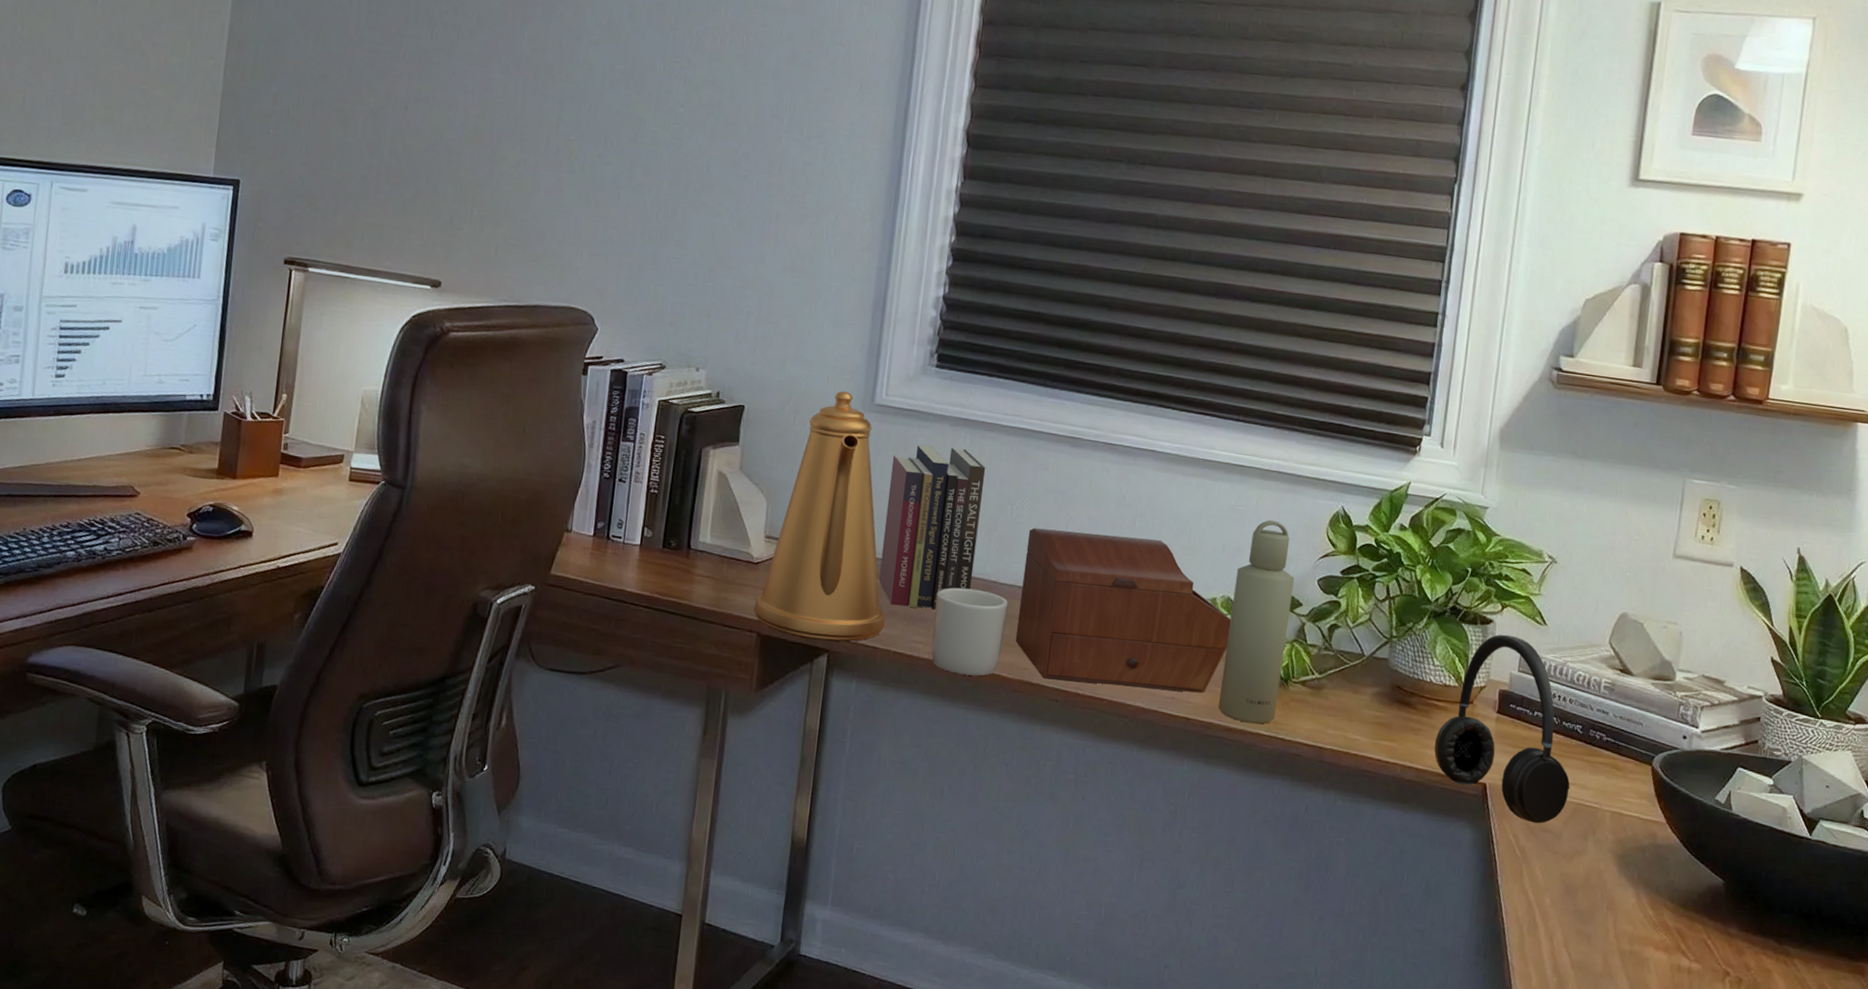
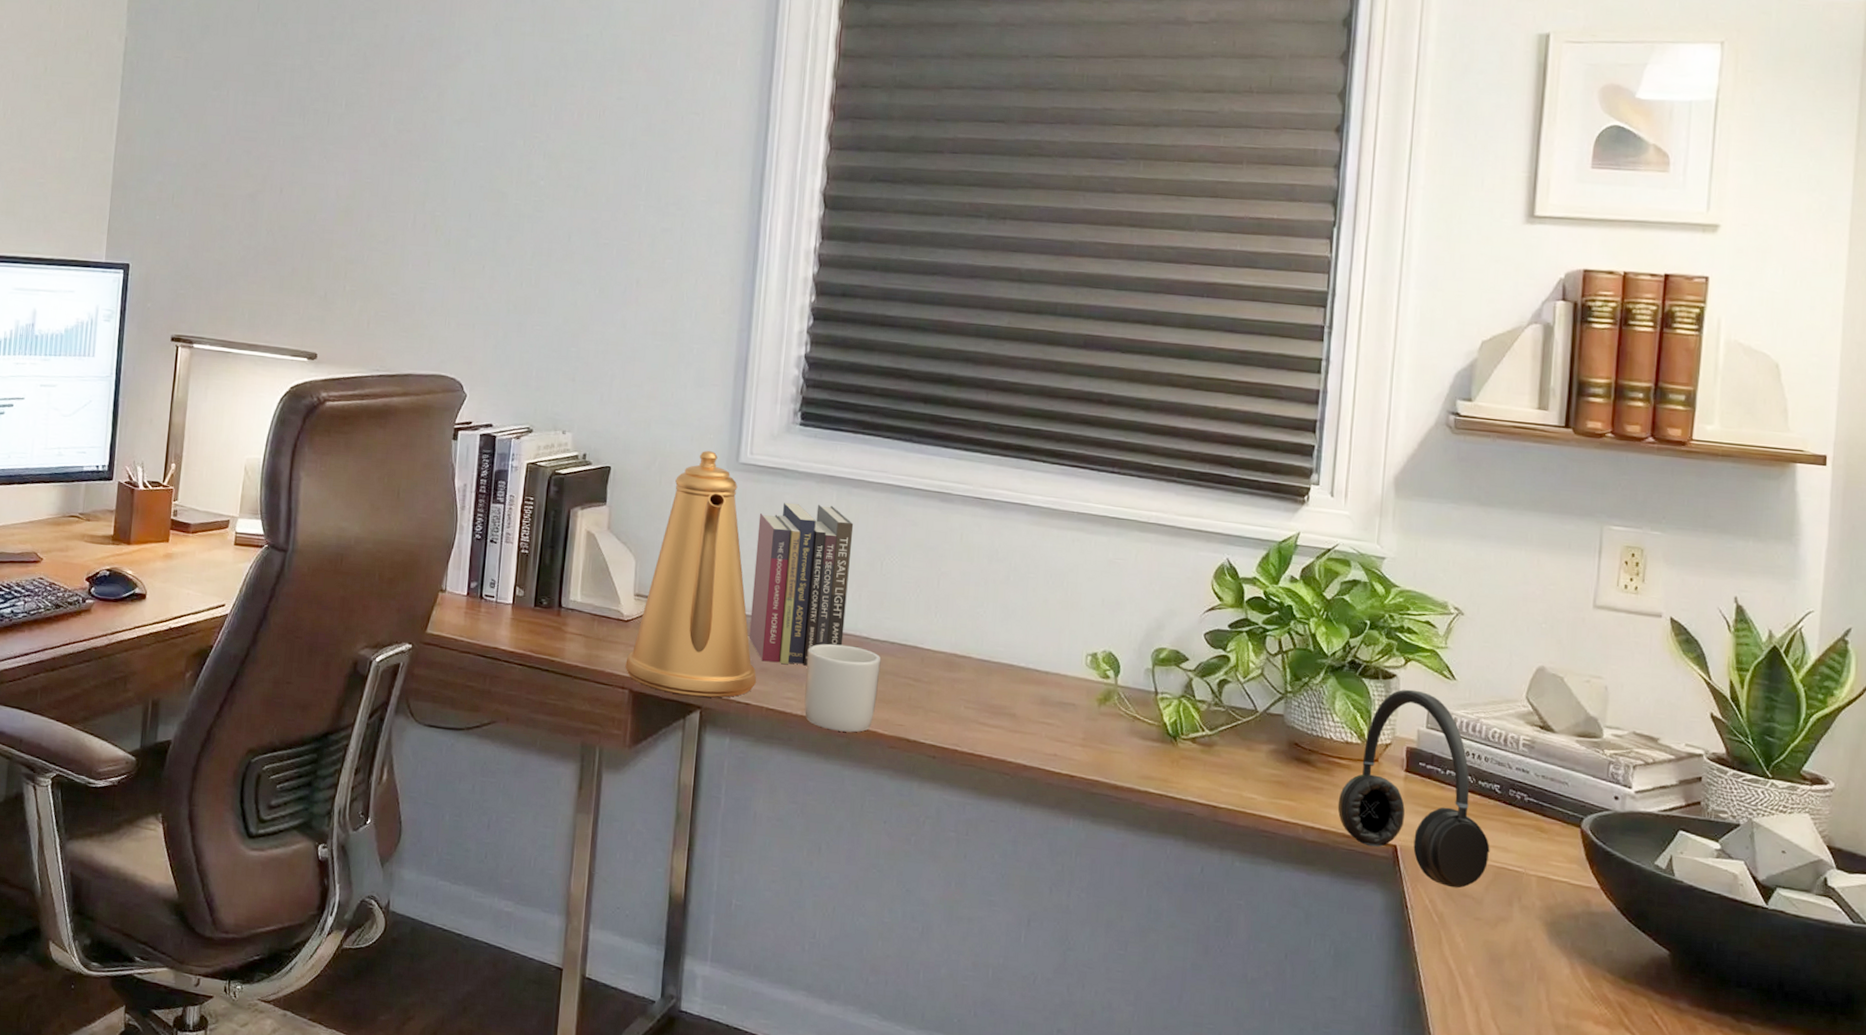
sewing box: present [1015,528,1231,694] -> none [889,583,1114,750]
bottle: present [1217,520,1295,724] -> none [1103,573,1180,782]

